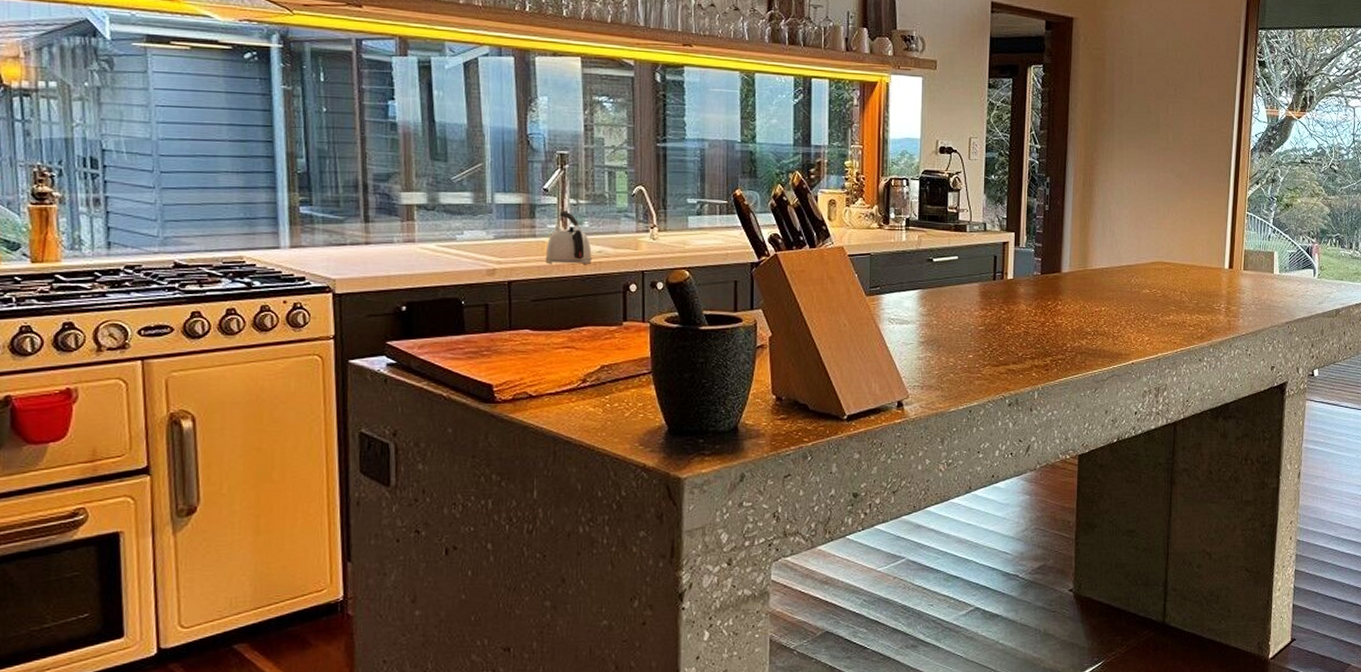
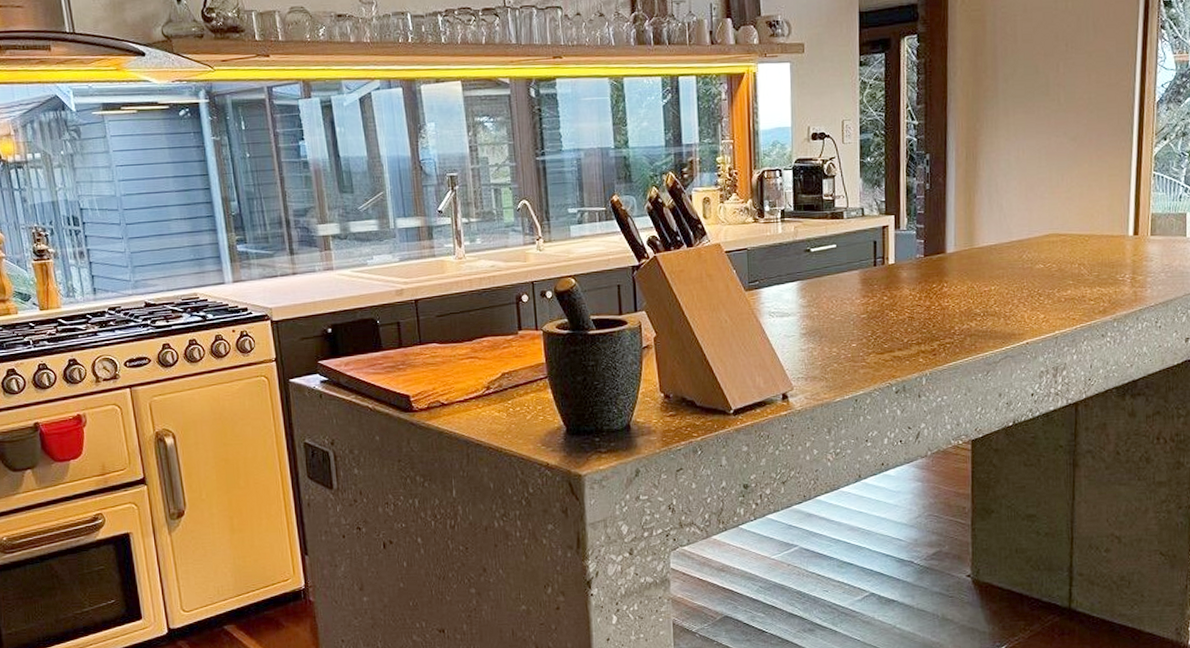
kettle: present [545,210,593,264] -> none [445,230,487,281]

